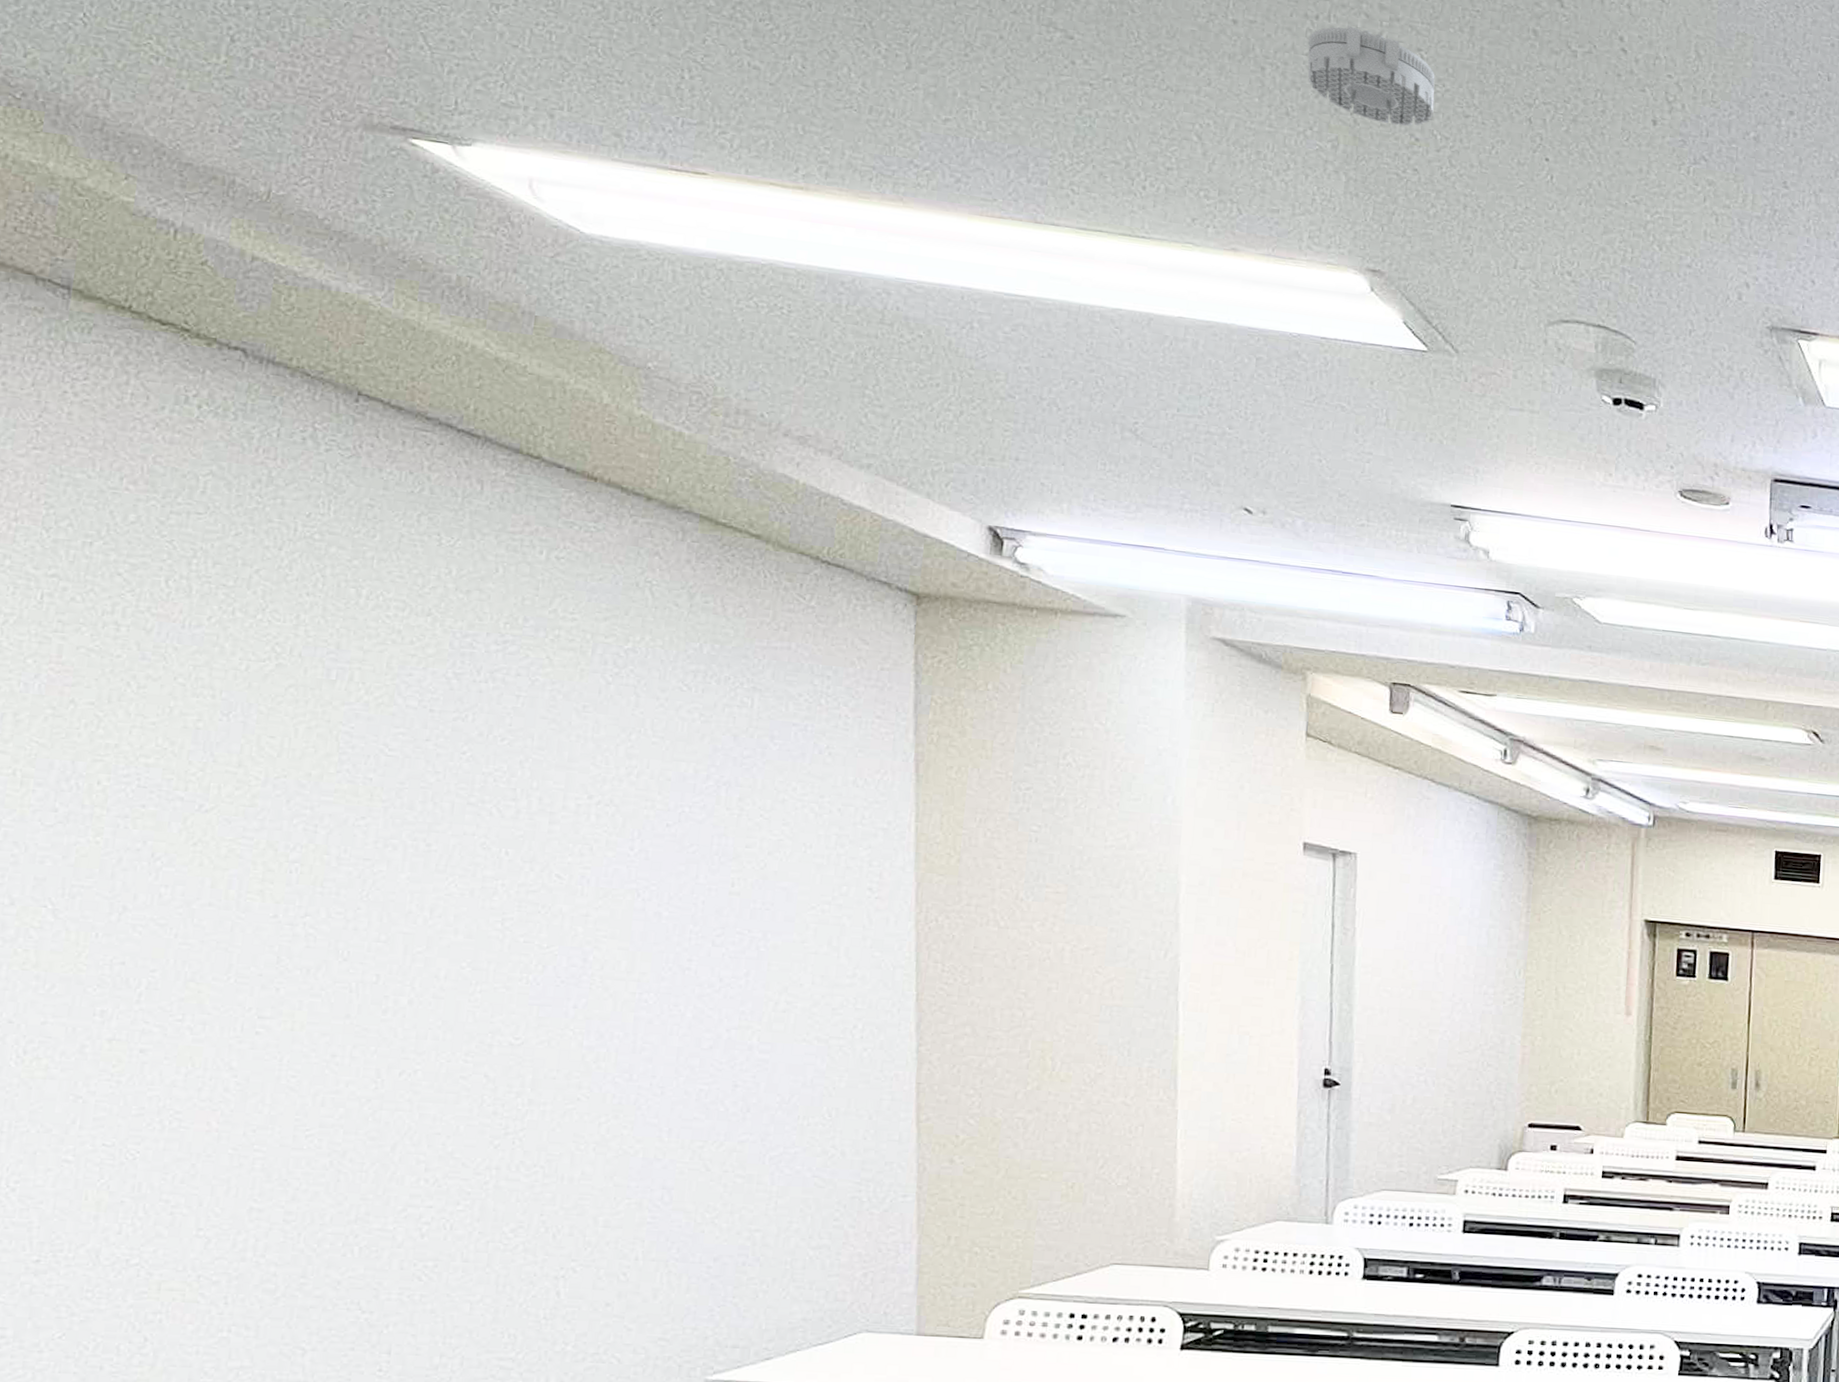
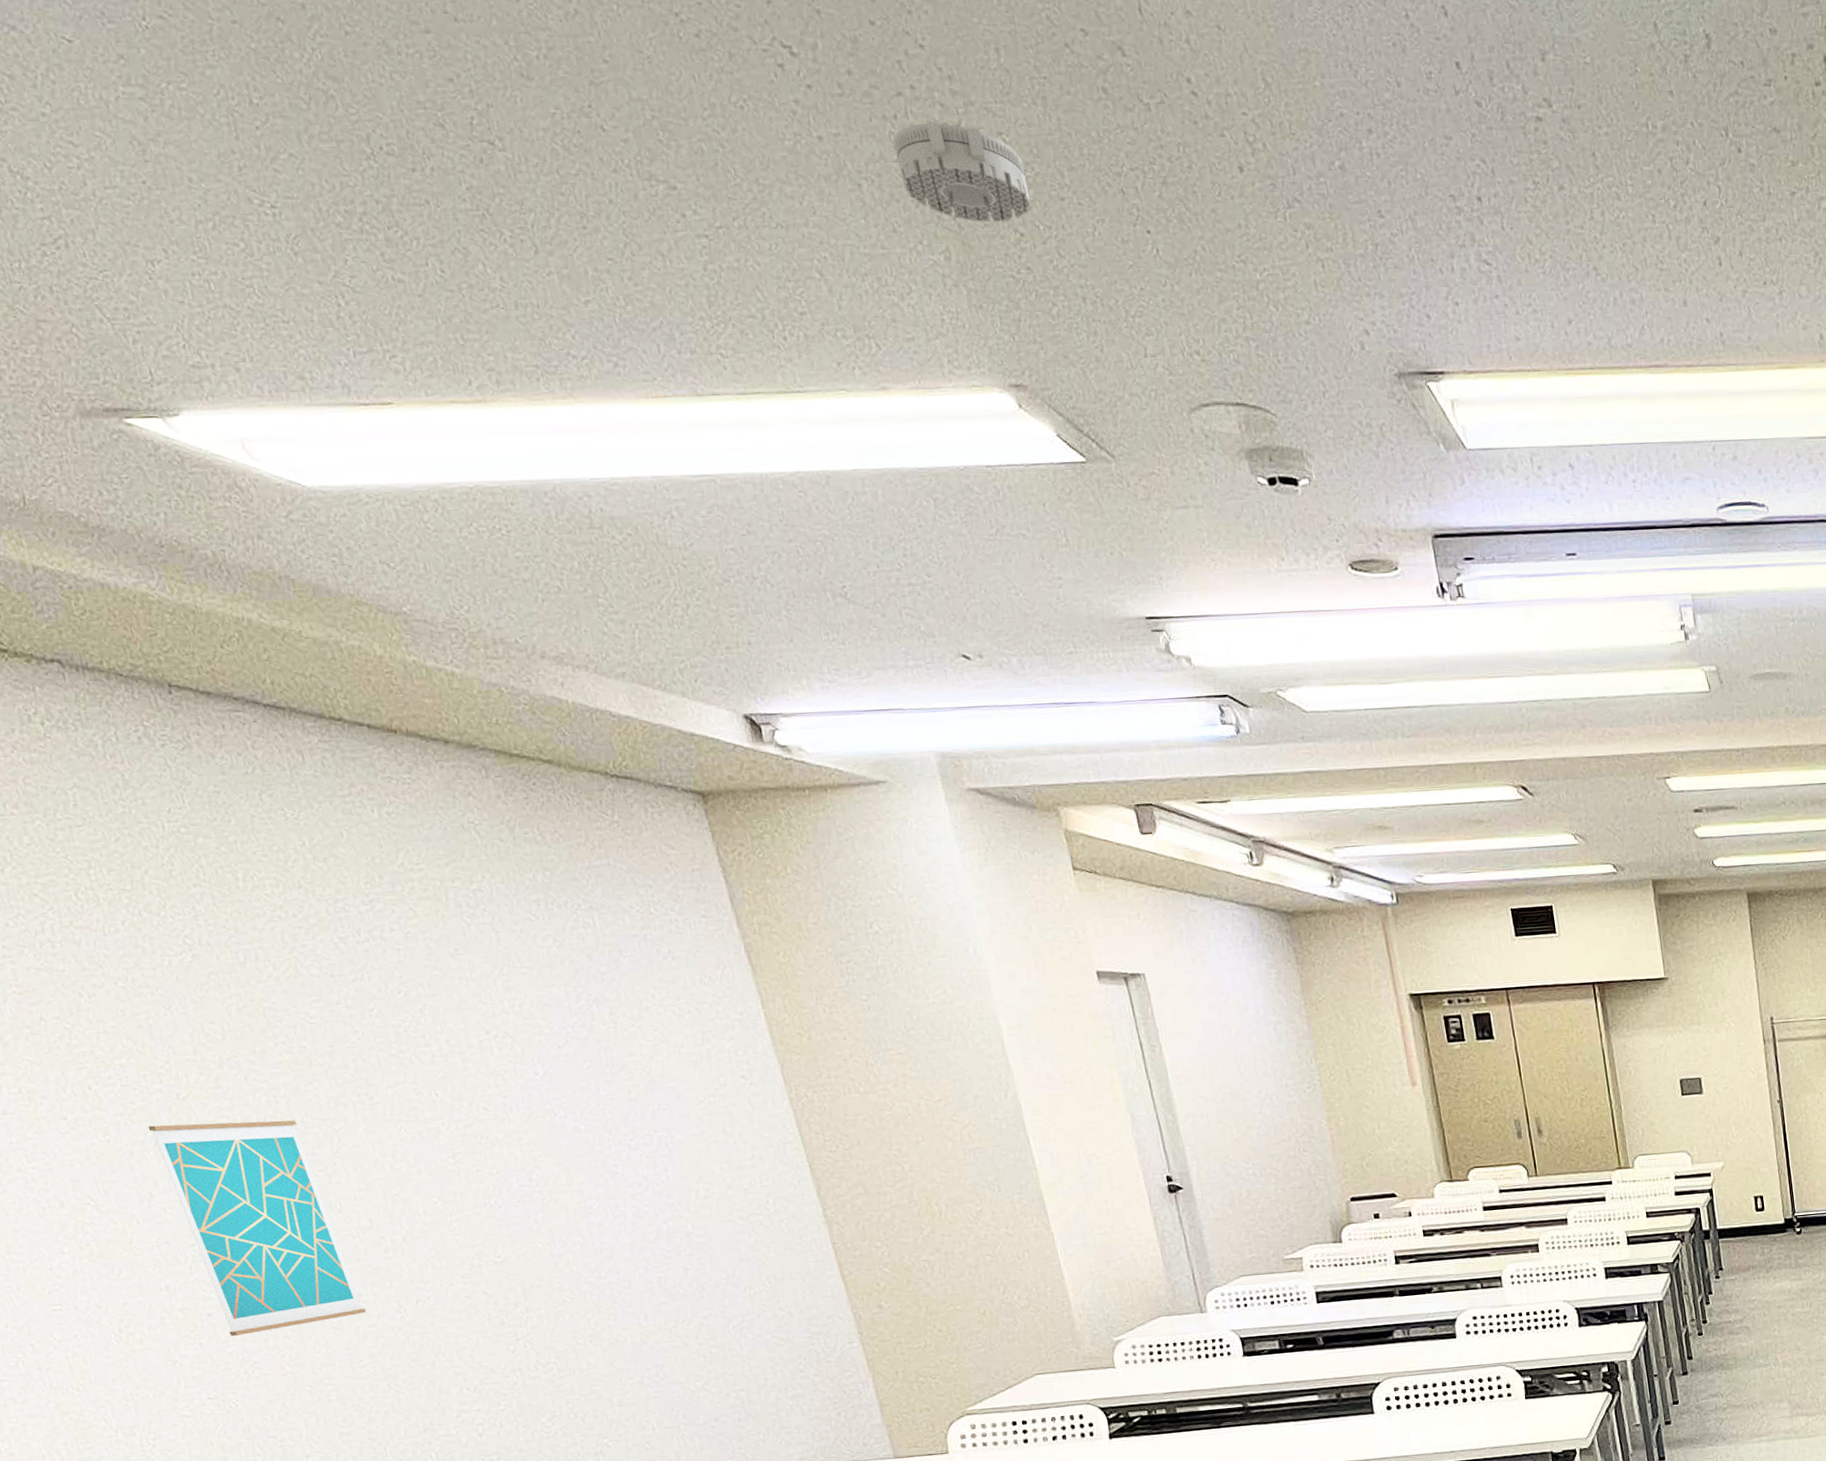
wall art: none [150,833,336,1080] -> present [147,1120,367,1336]

